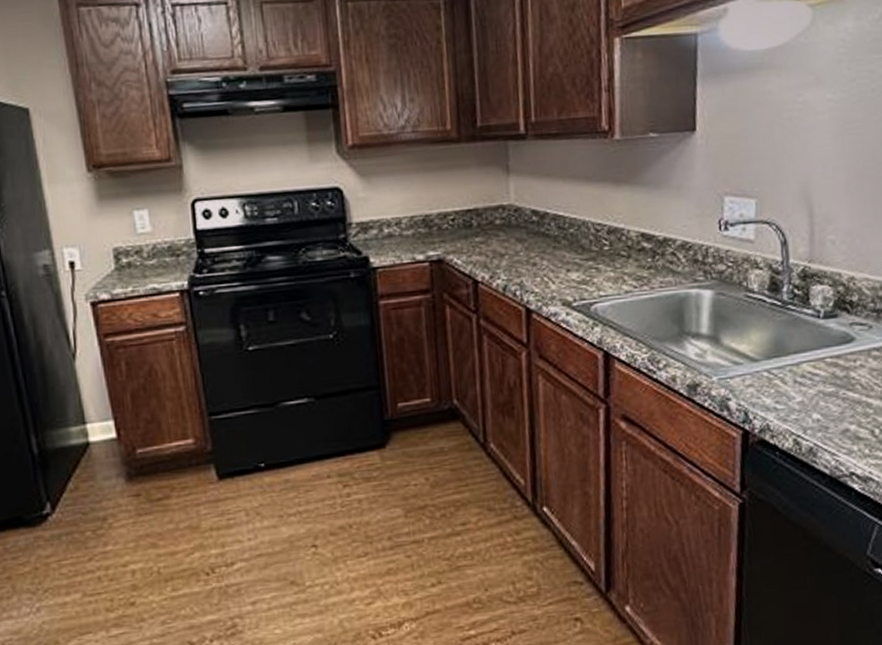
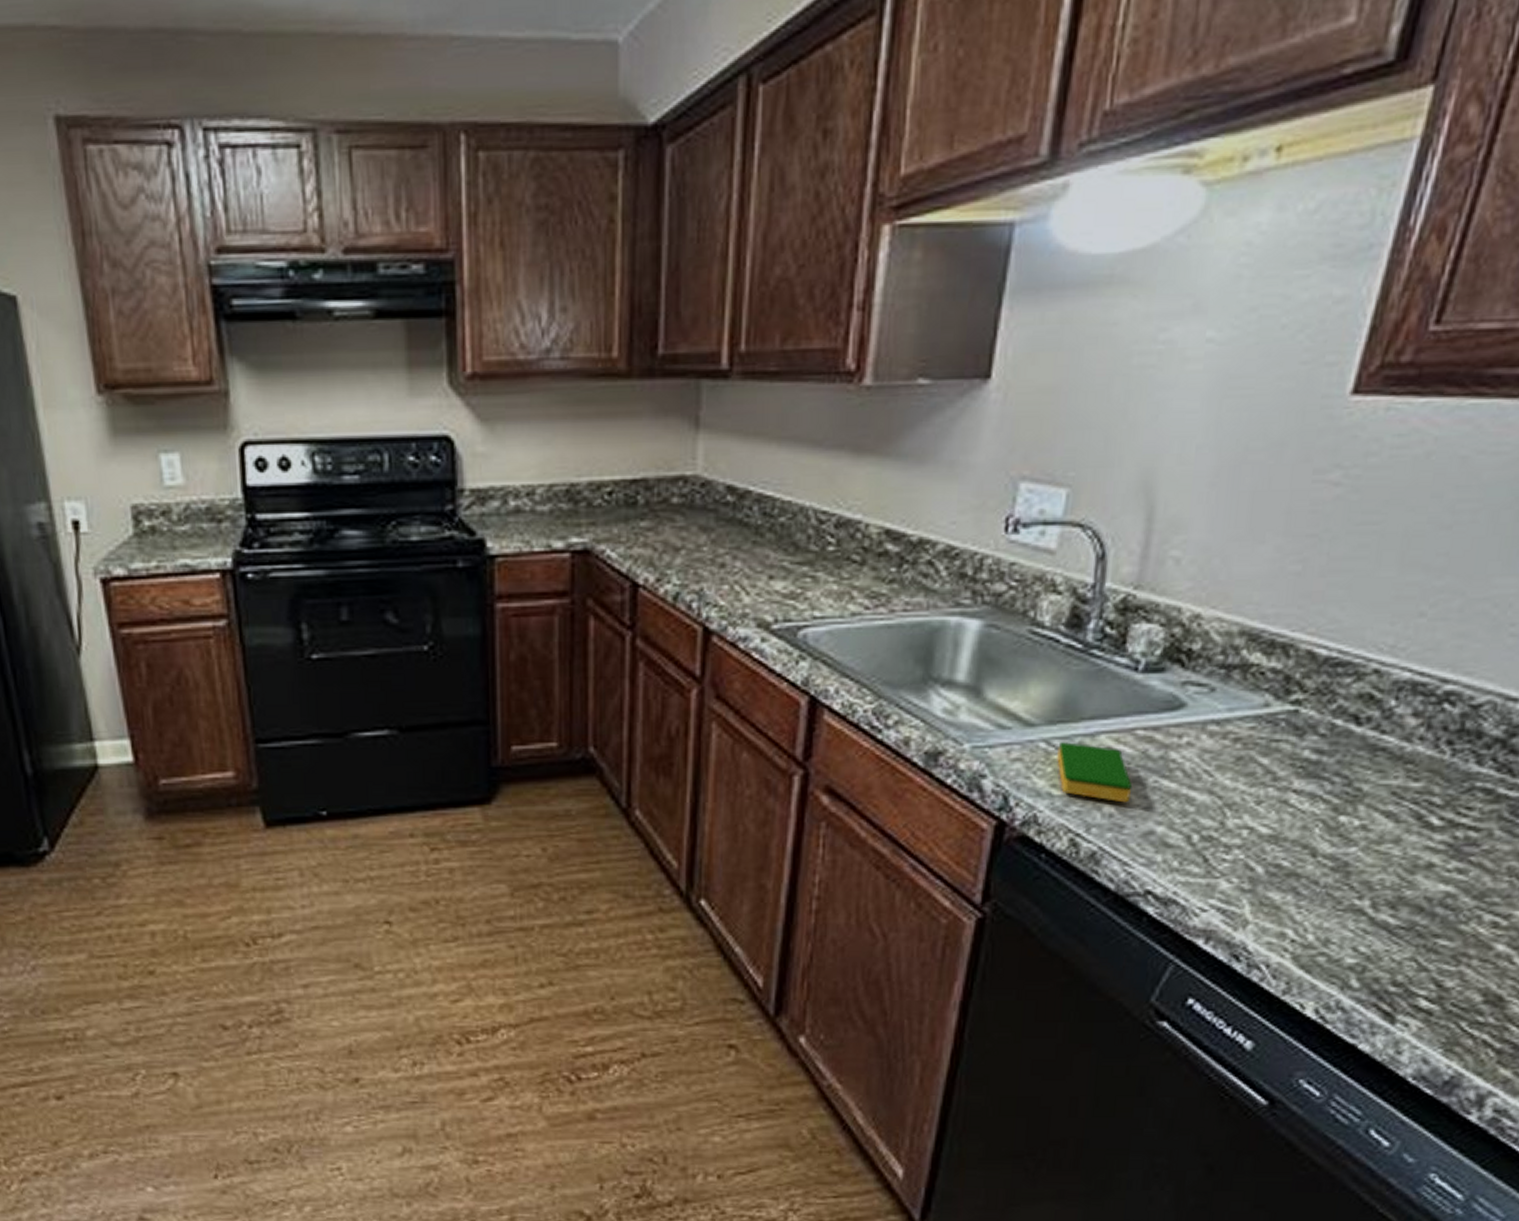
dish sponge: none [776,370,830,411] -> present [1057,742,1133,803]

